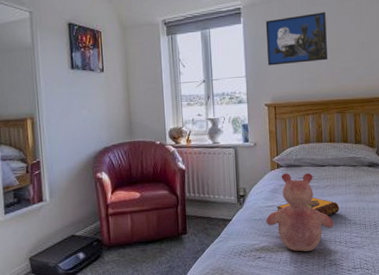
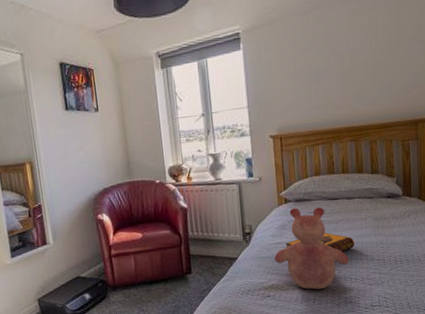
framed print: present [265,12,327,66] -> none [267,29,338,94]

